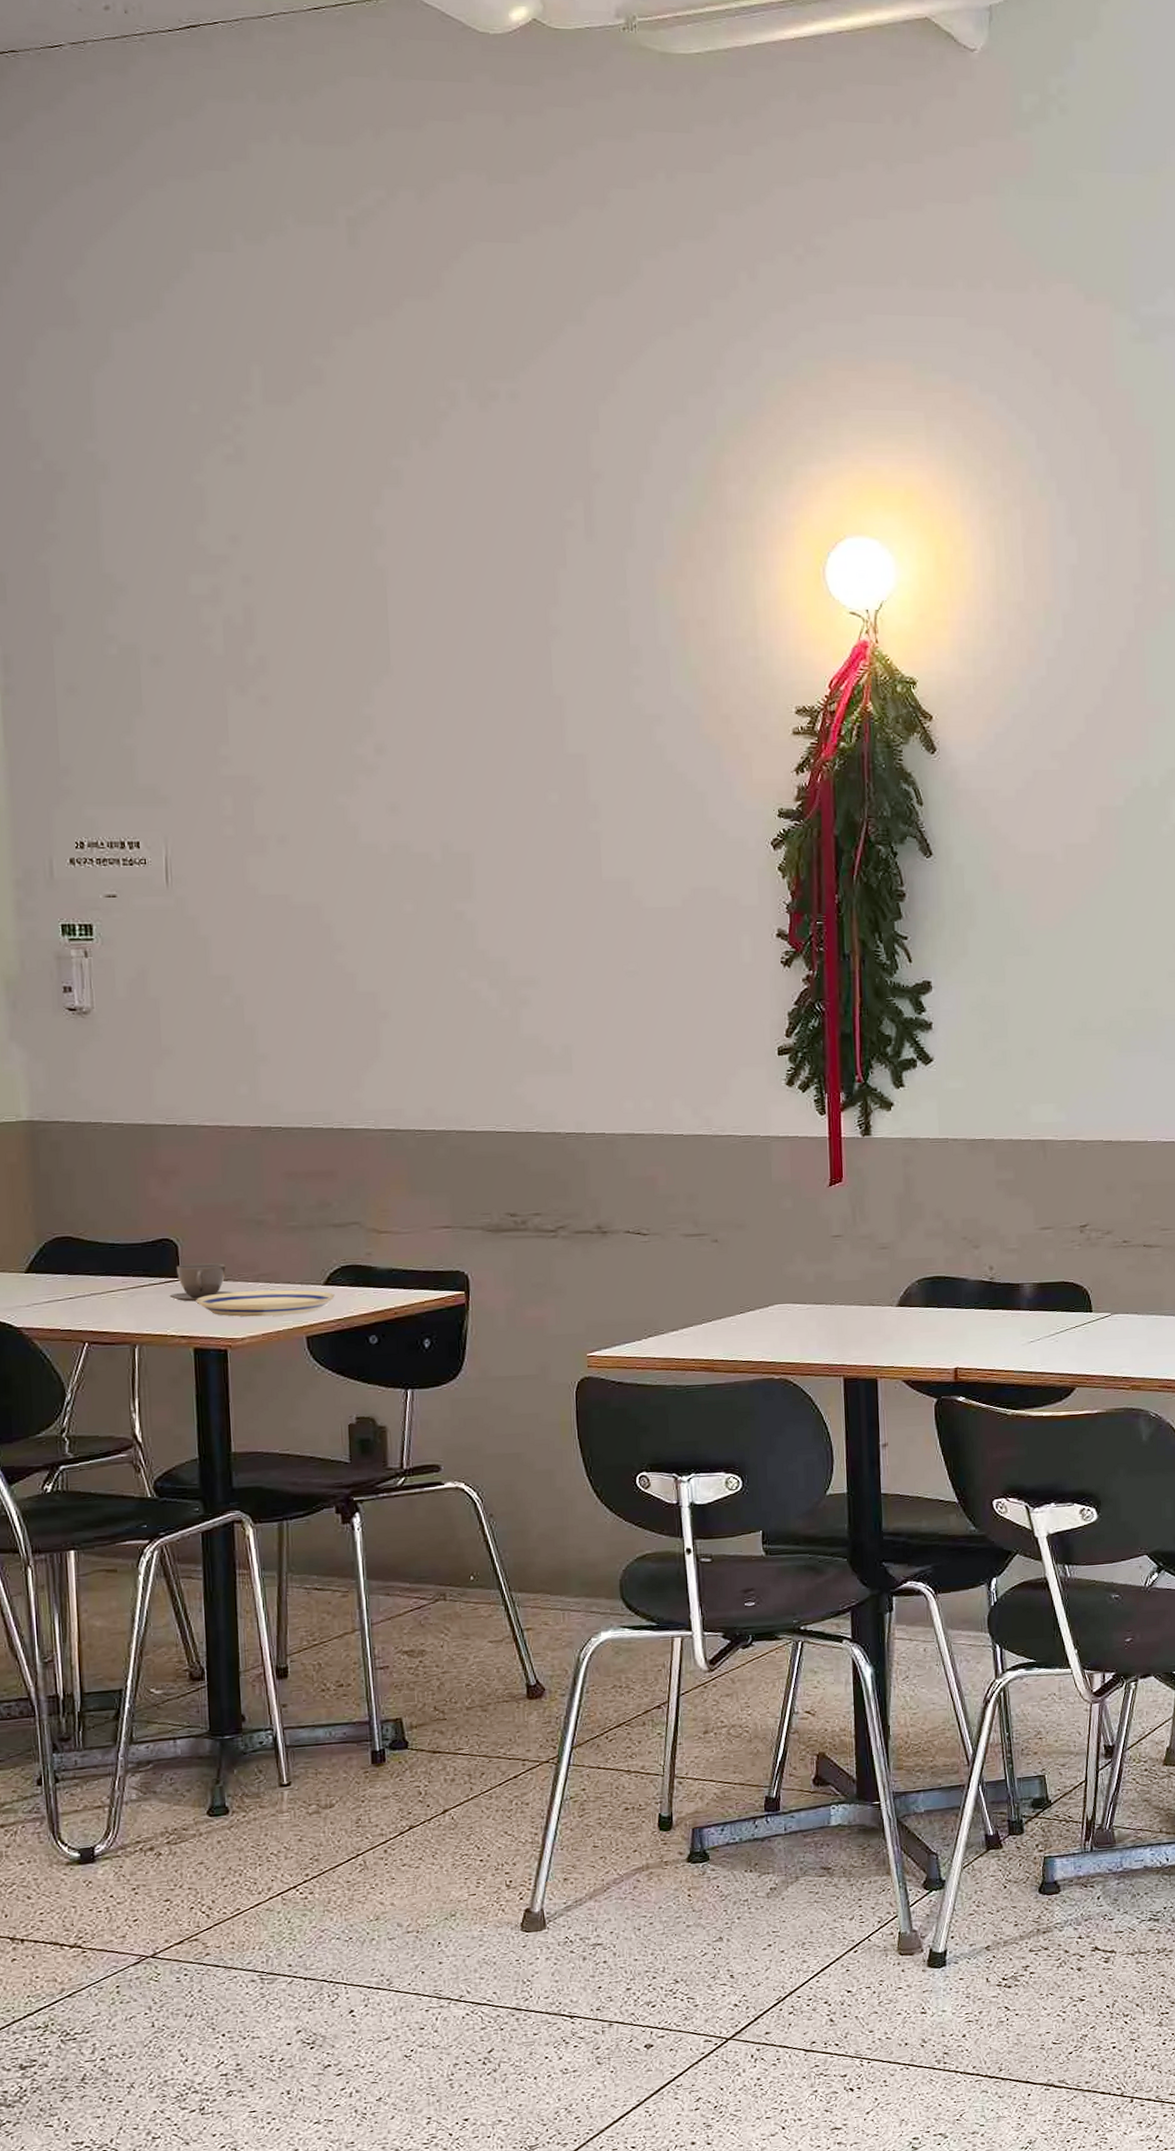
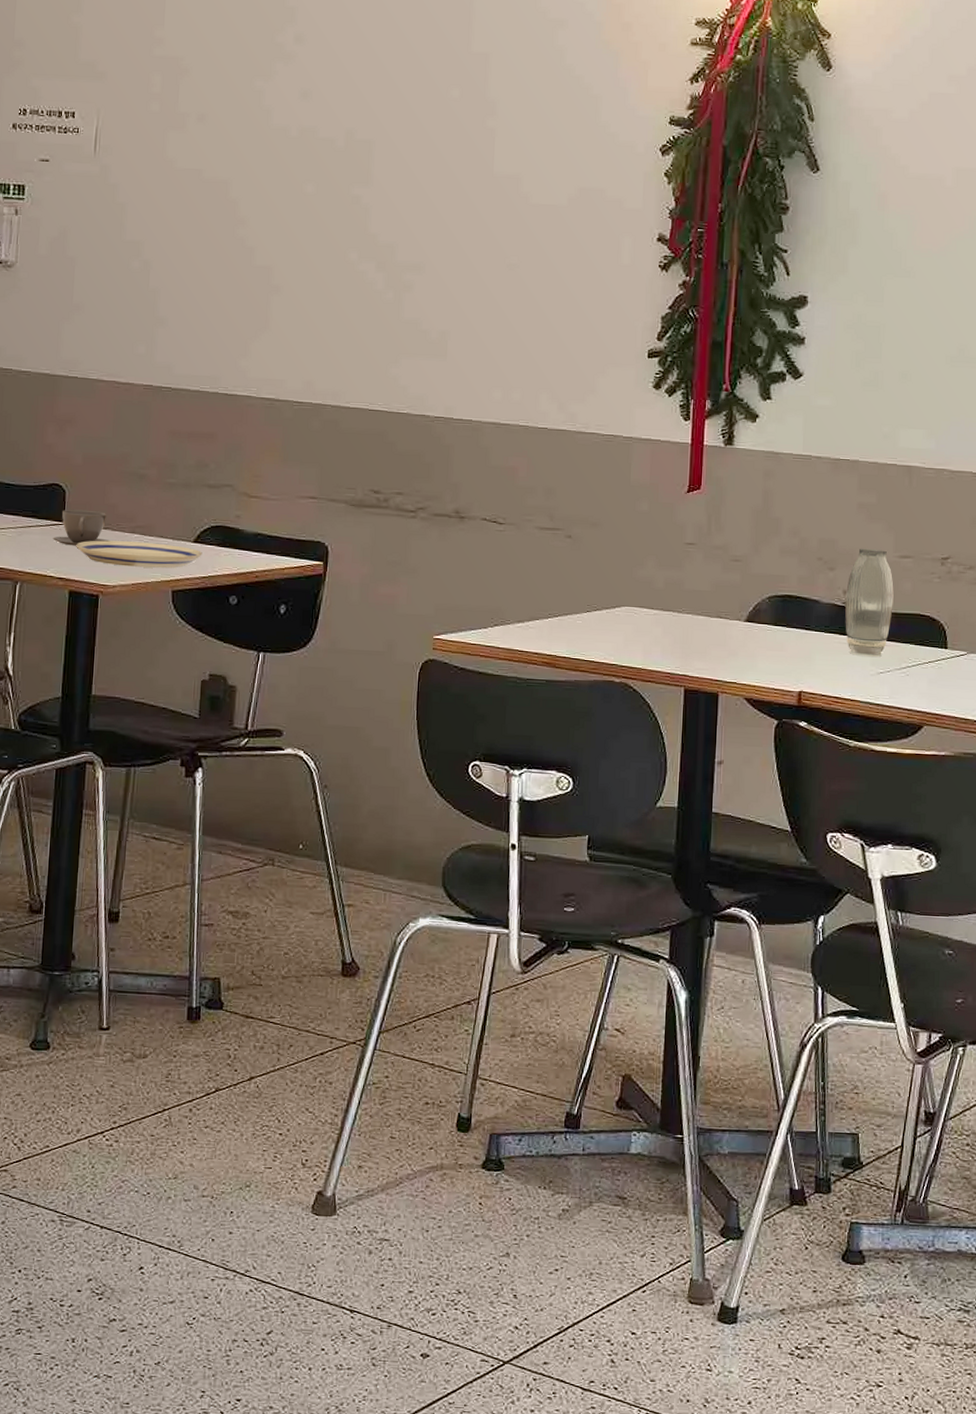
vase: none [992,1223,1038,1328] -> present [845,548,894,658]

